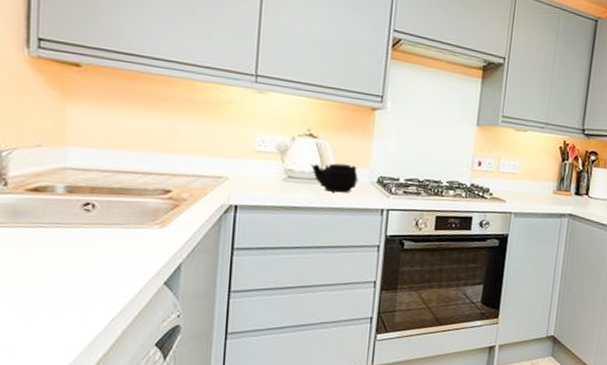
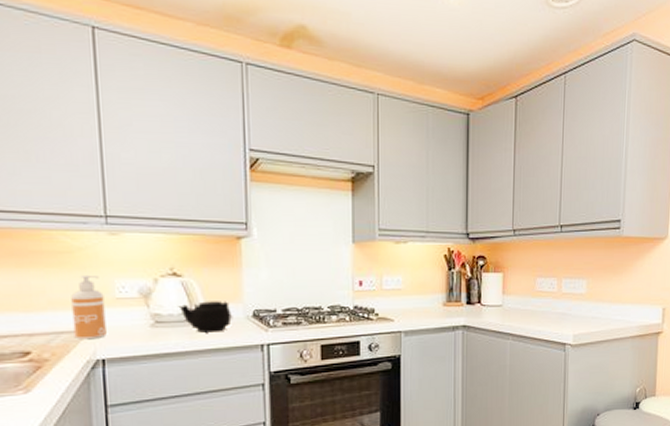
soap dispenser: none [212,126,245,186] -> present [71,274,107,340]

